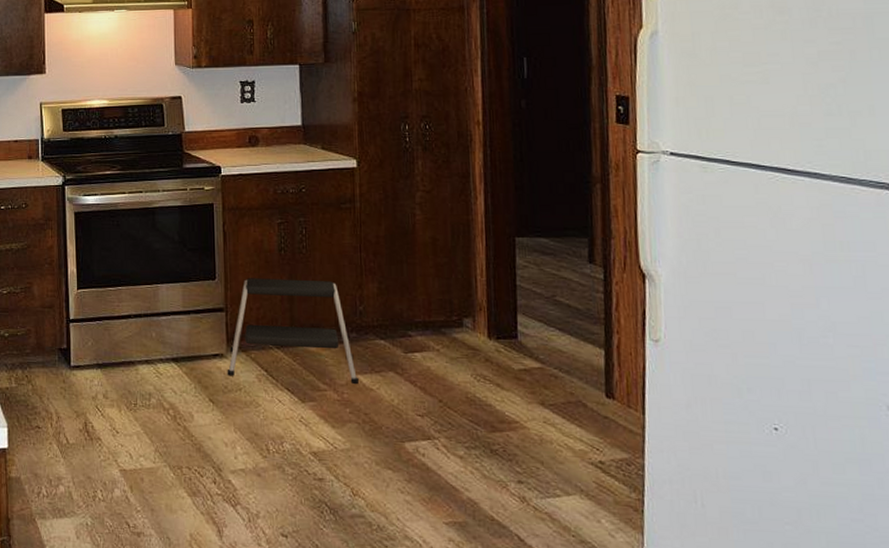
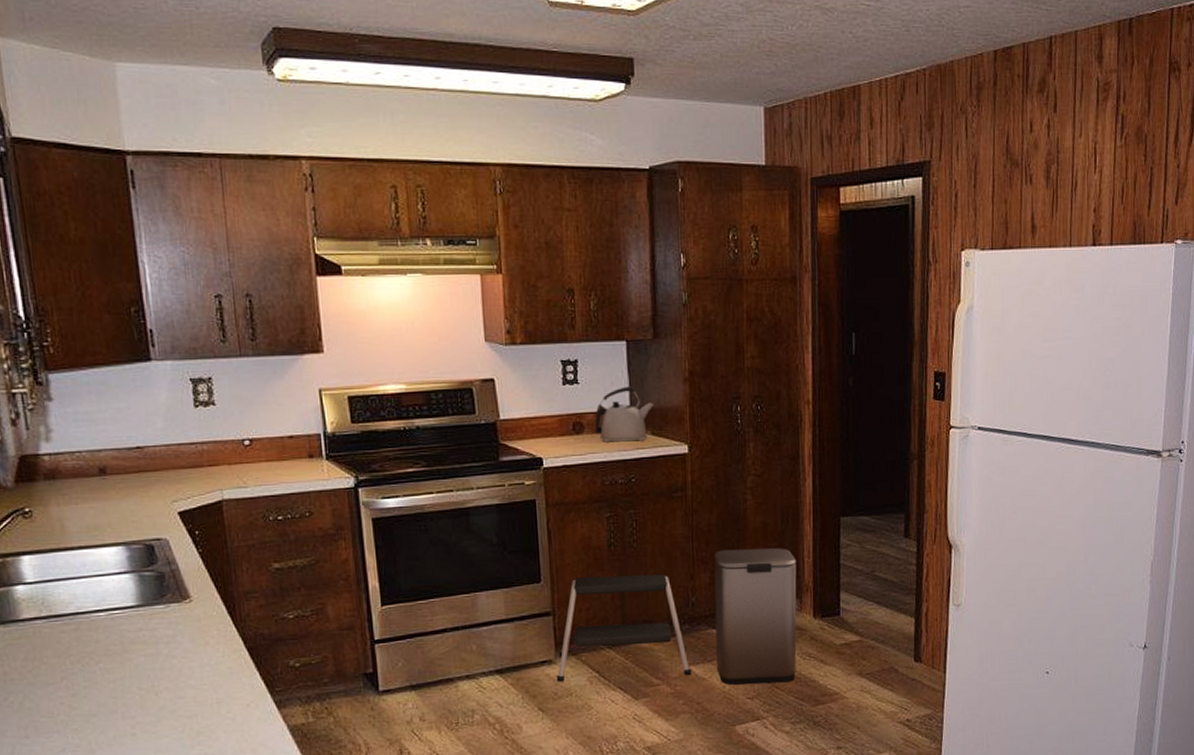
kettle: none [268,105,324,155] -> present [594,386,654,443]
pedal bin: none [382,262,470,404] -> present [714,548,797,685]

